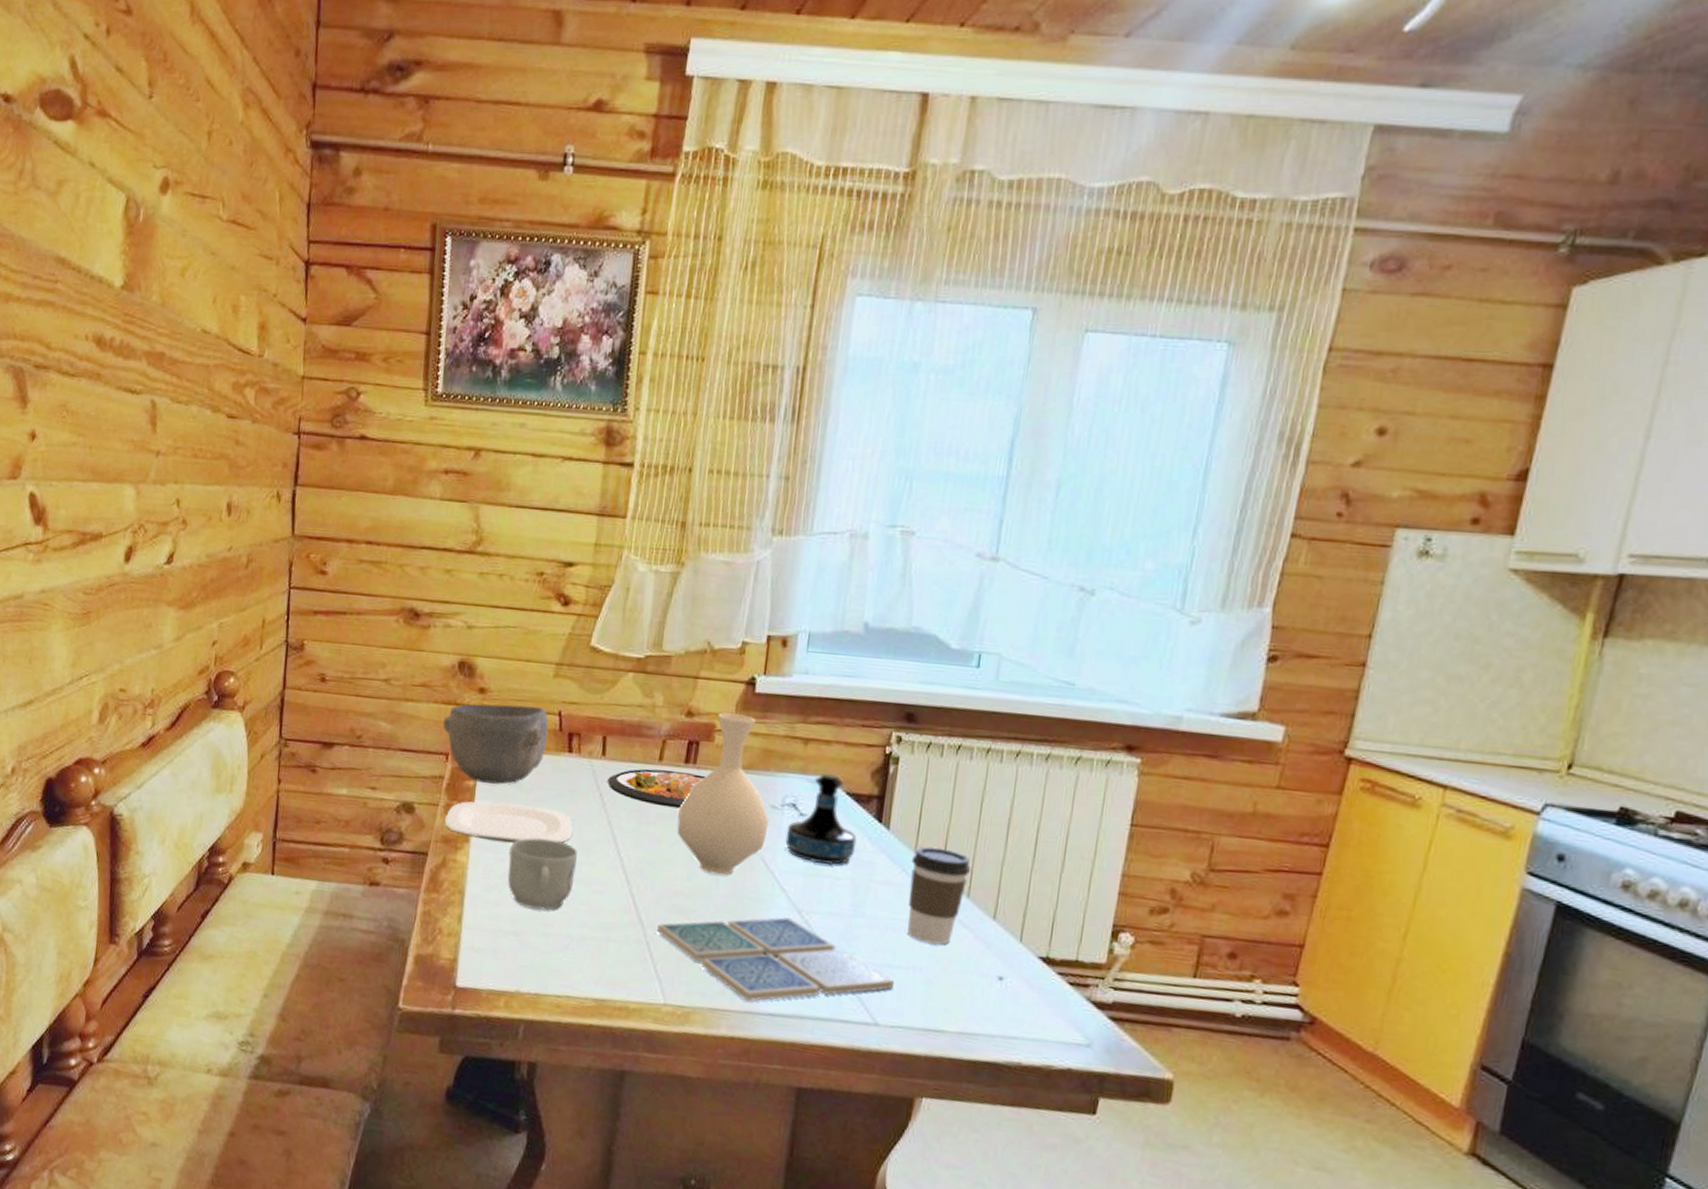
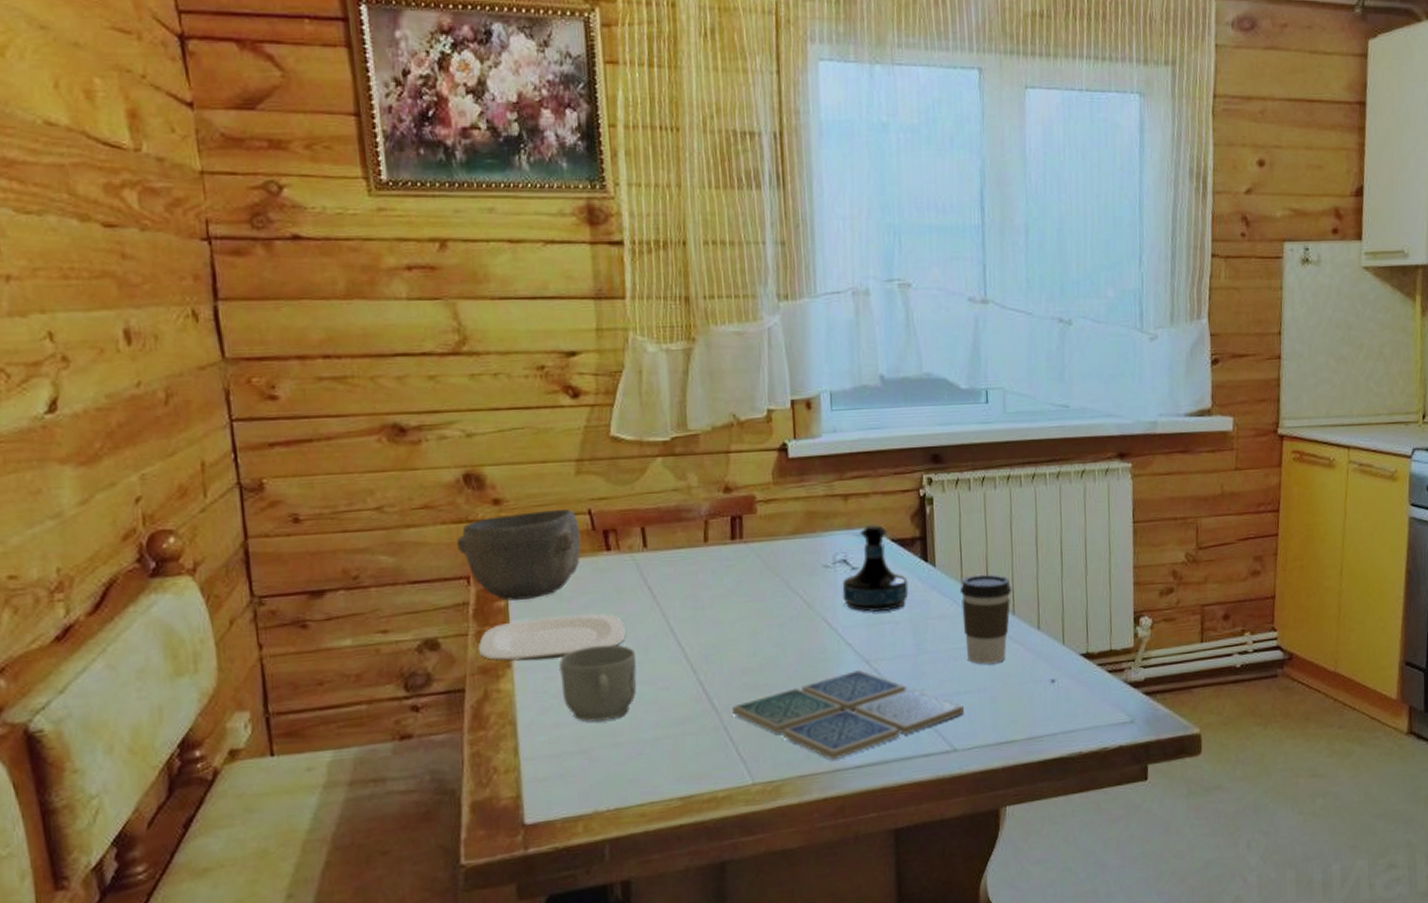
dish: present [607,768,705,809] -> none [654,548,754,588]
vase: present [676,712,770,876] -> none [733,481,825,645]

